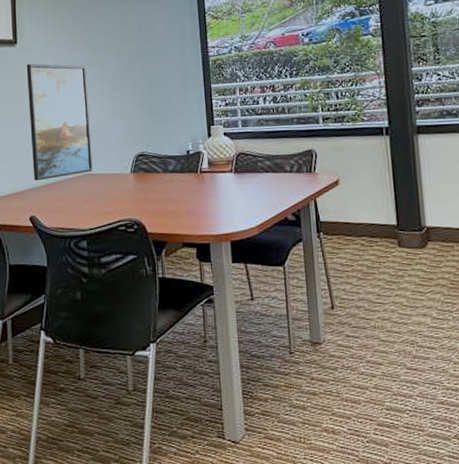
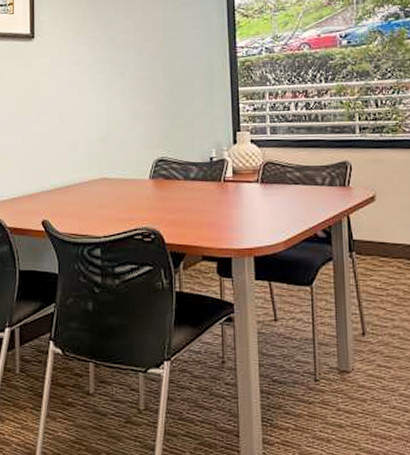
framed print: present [26,63,93,181] -> none [43,59,109,183]

